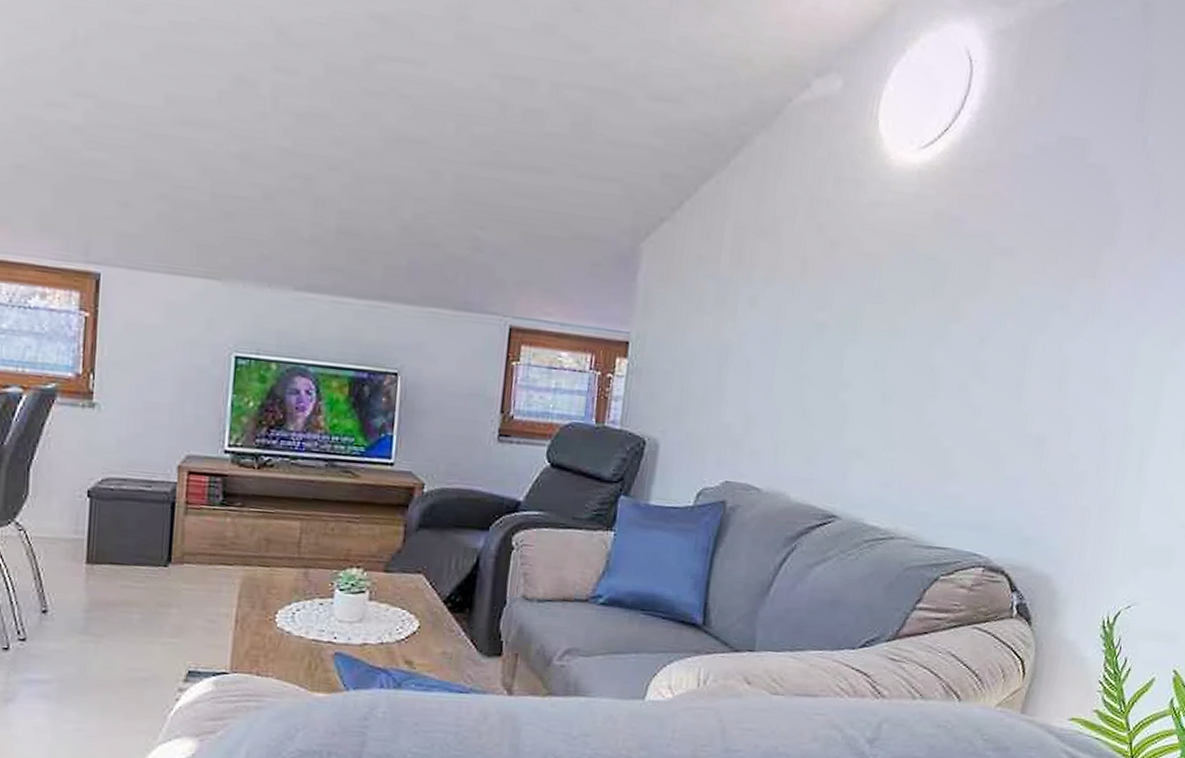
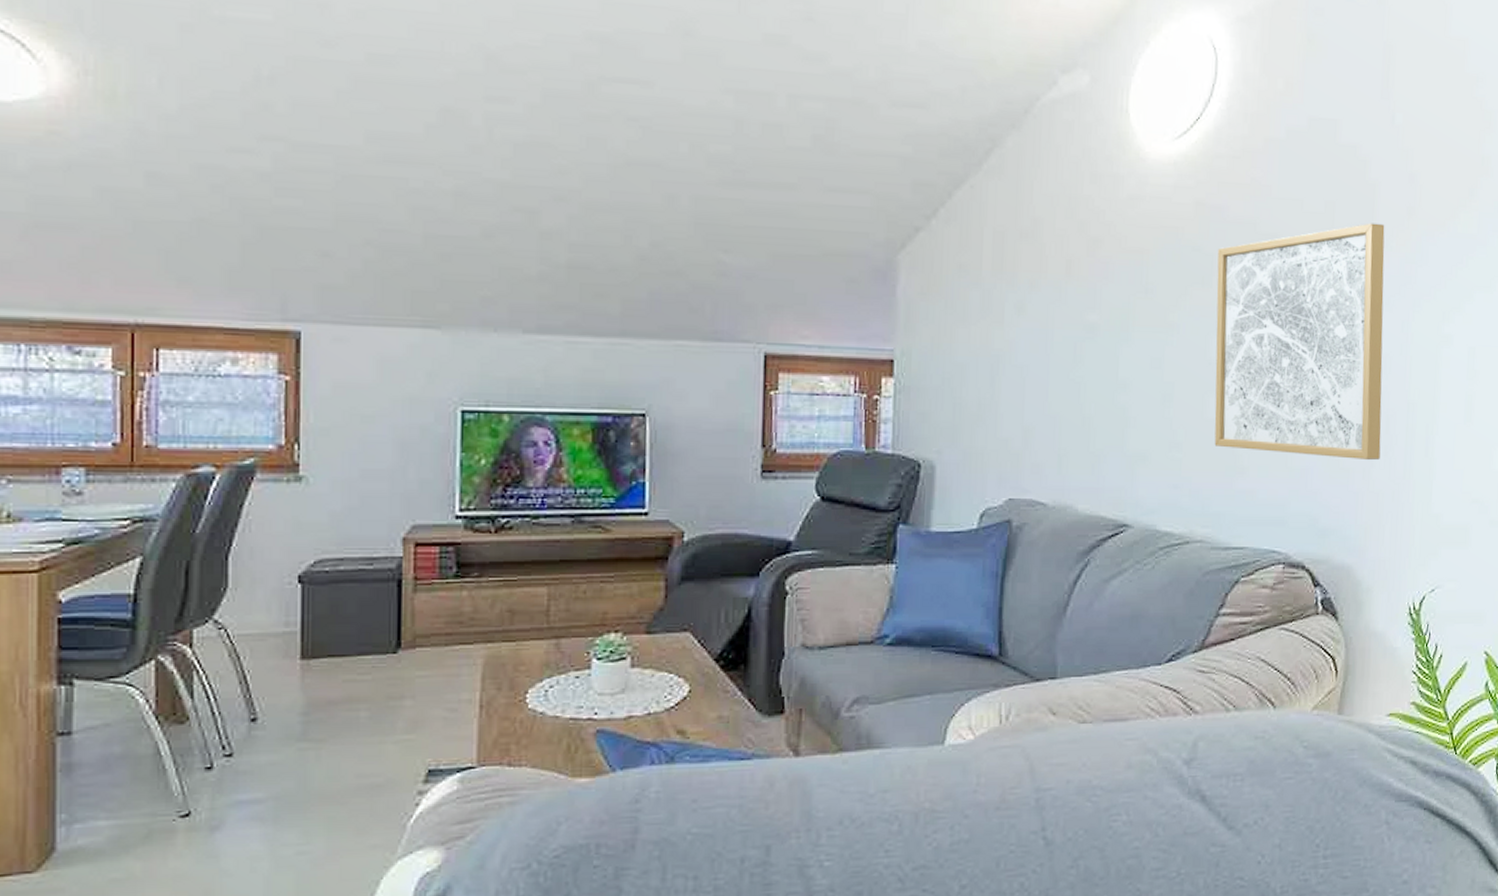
wall art: none [928,244,1124,477] -> present [1214,223,1385,461]

